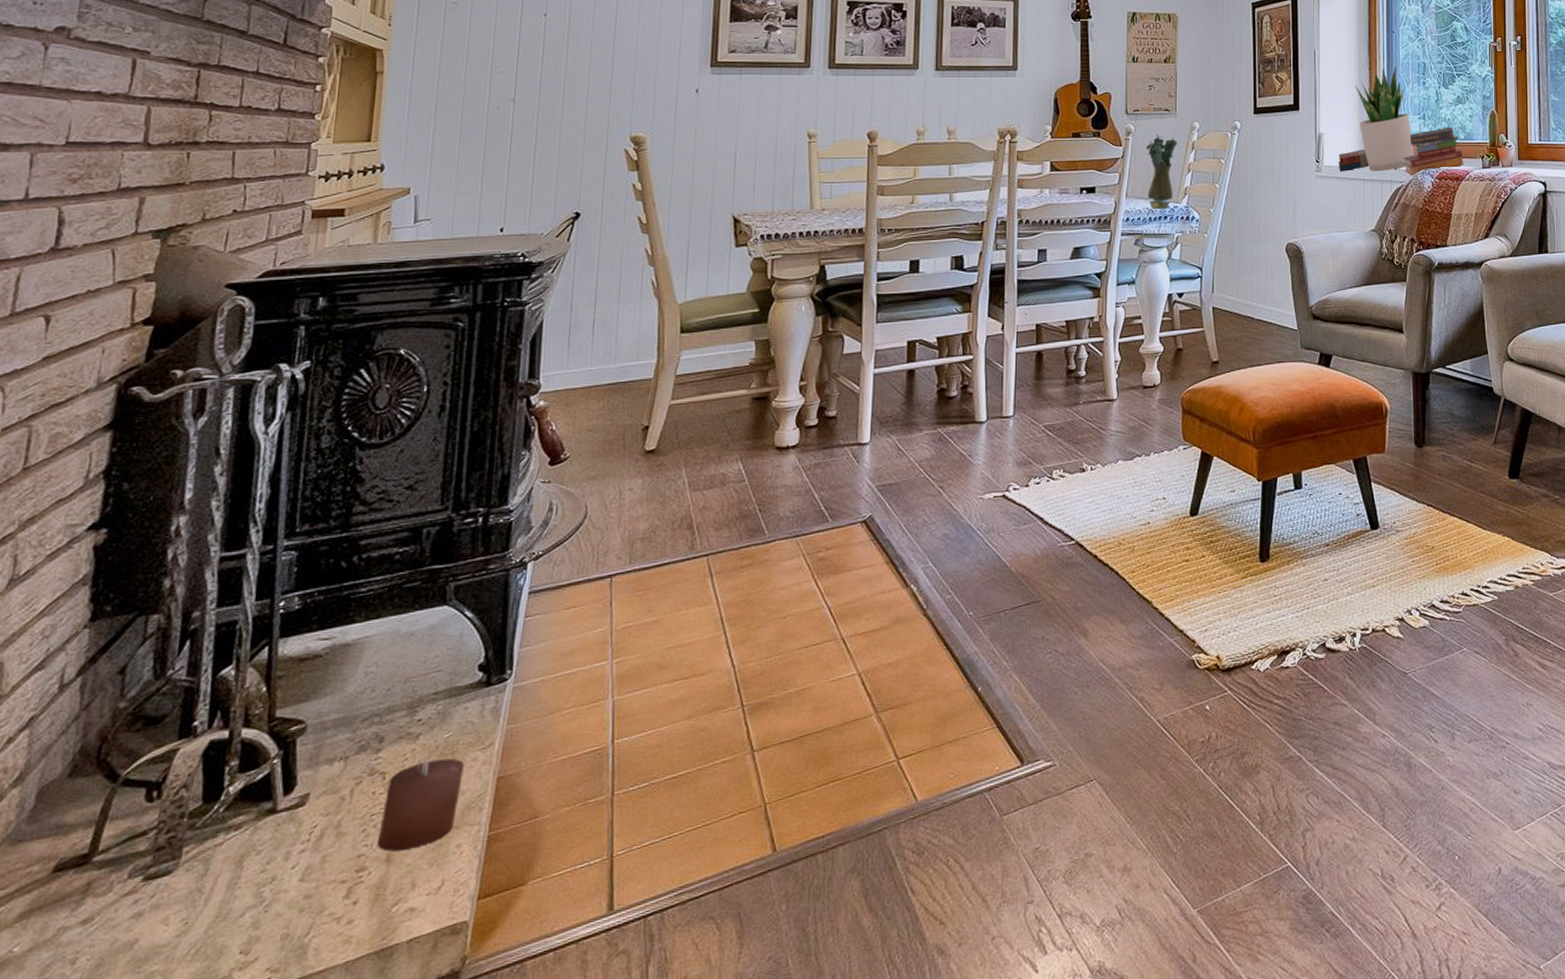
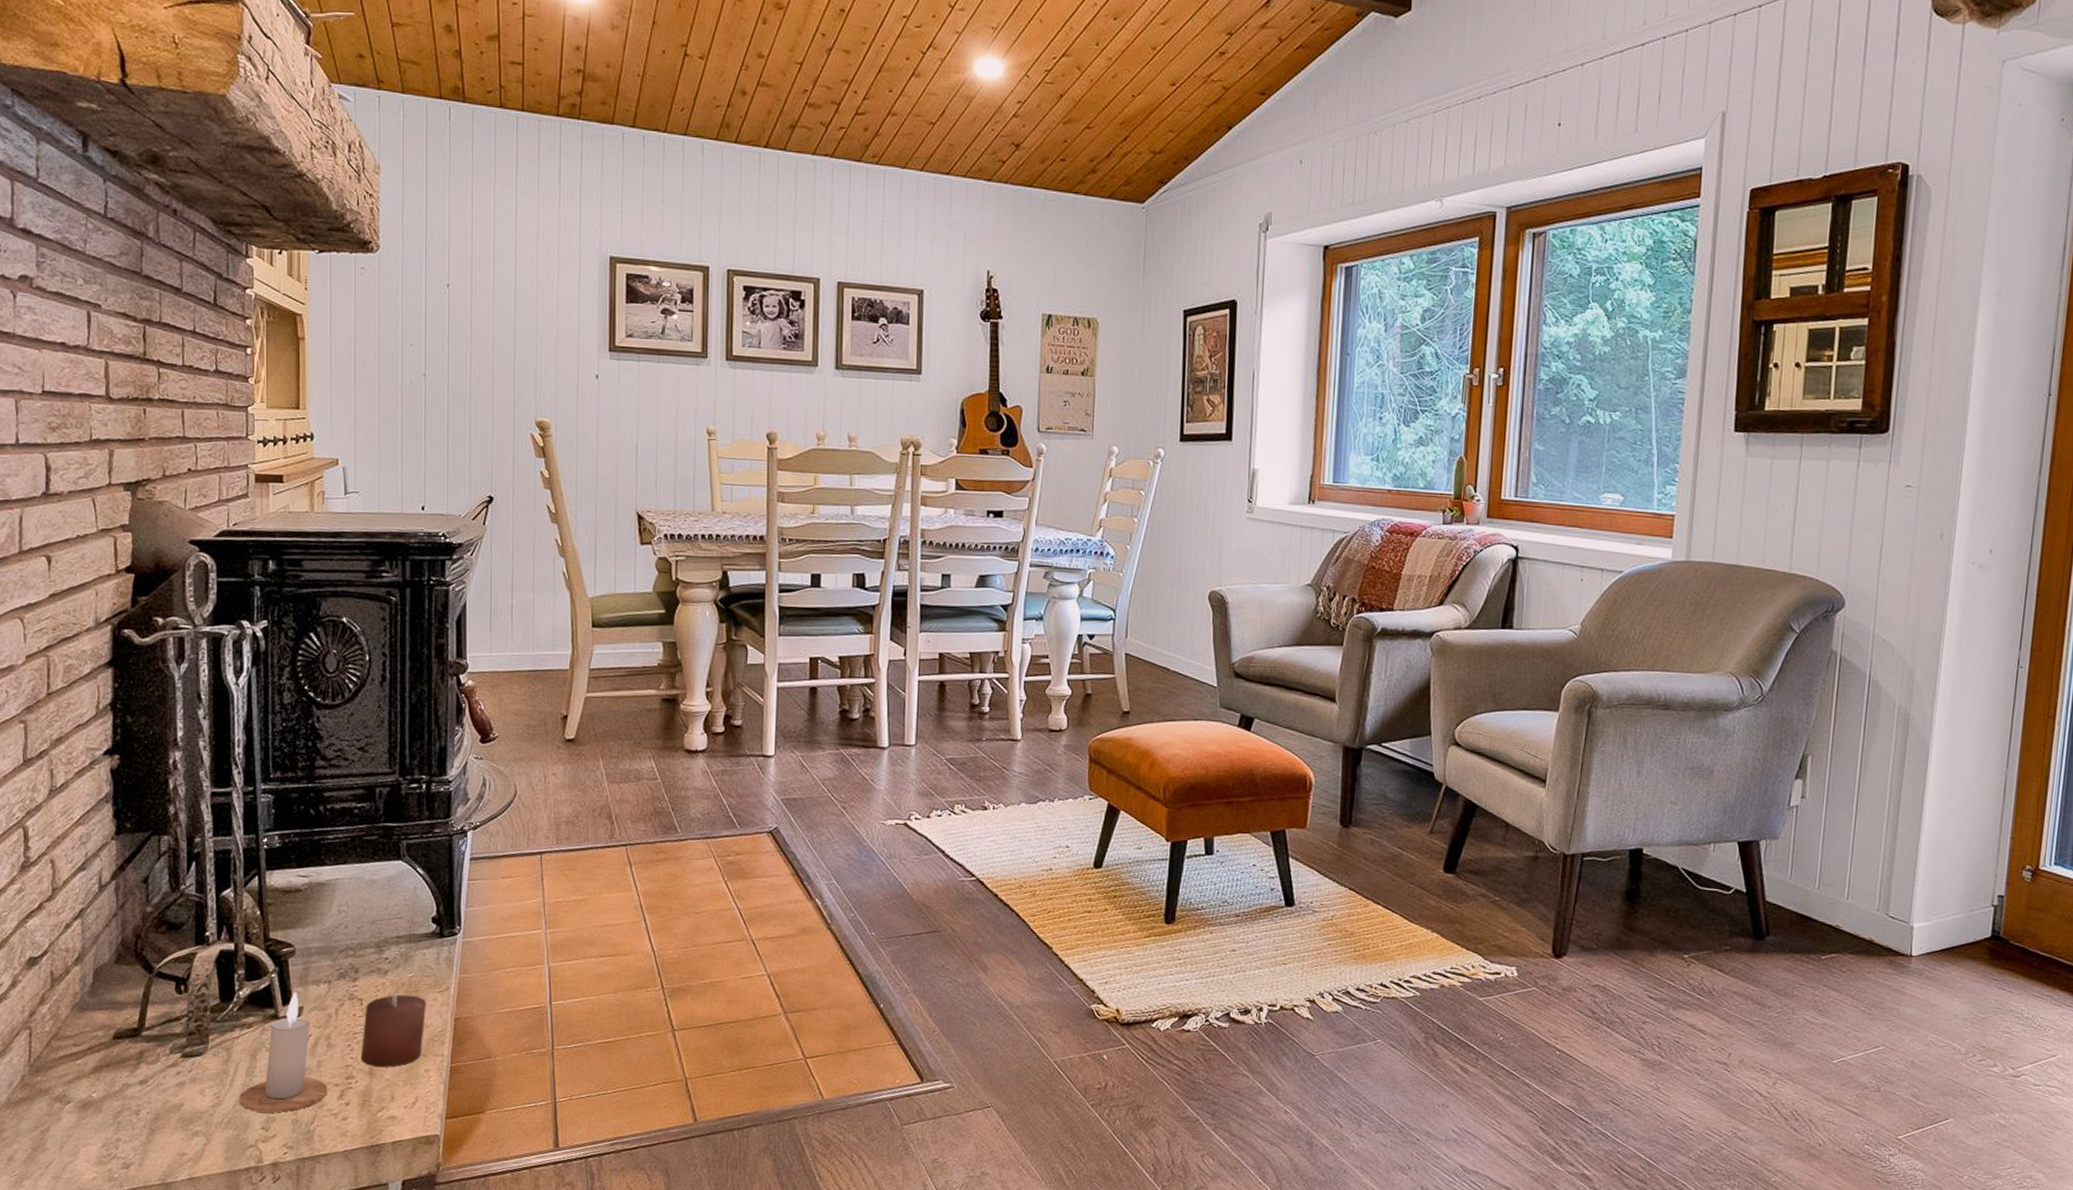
candle: none [213,777,332,933] -> present [239,992,328,1113]
vase: present [1146,133,1177,210] -> none [1058,456,1093,542]
books: present [1338,149,1369,173] -> none [1273,491,1309,516]
planter: present [1355,66,1414,172] -> none [1298,395,1363,519]
books: present [1402,126,1464,176] -> none [1349,472,1421,527]

